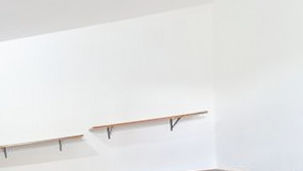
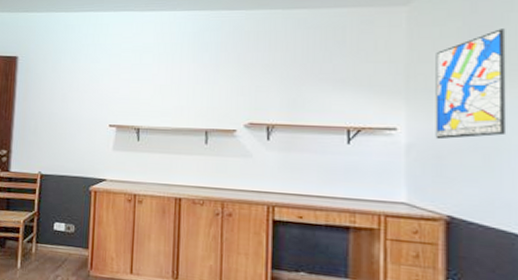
wall art: none [236,11,291,115] -> present [435,29,507,140]

